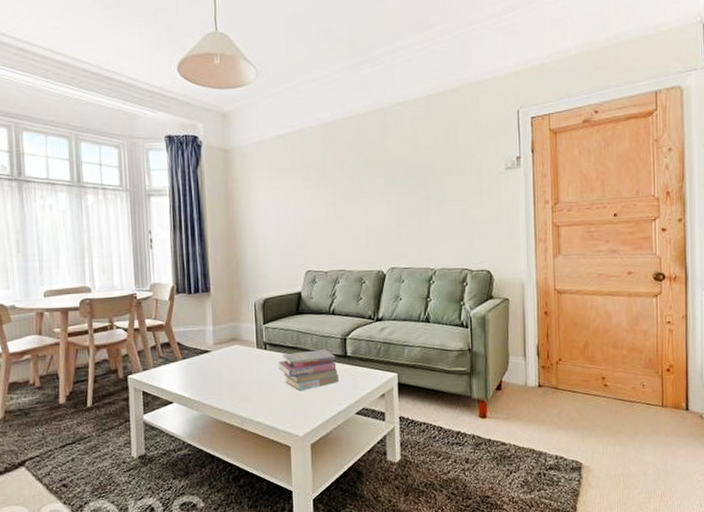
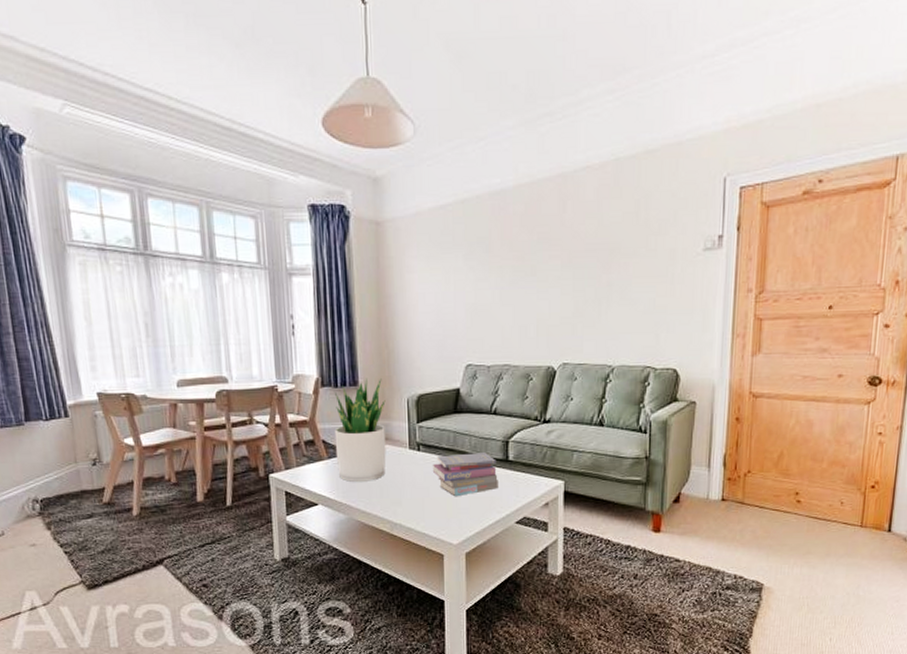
planter: none [188,284,236,380] -> present [334,378,386,482]

